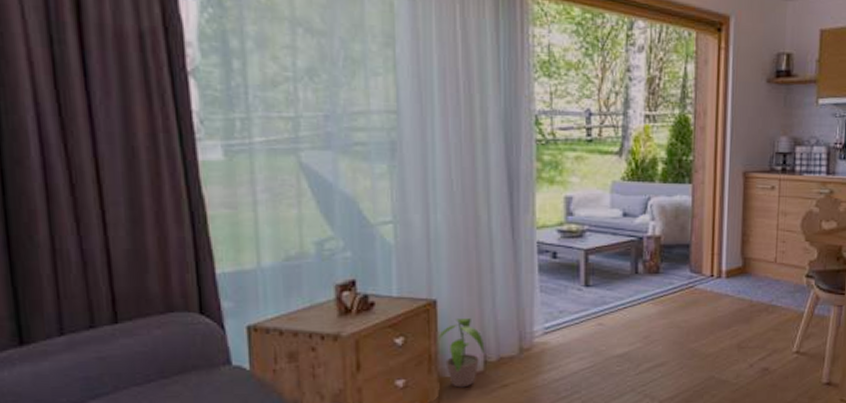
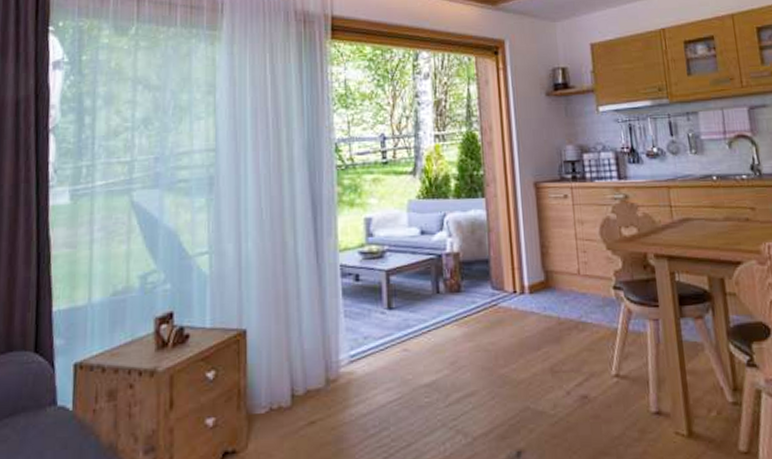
potted plant: present [436,318,485,388] -> none [245,348,292,426]

